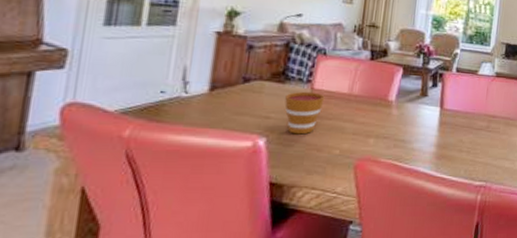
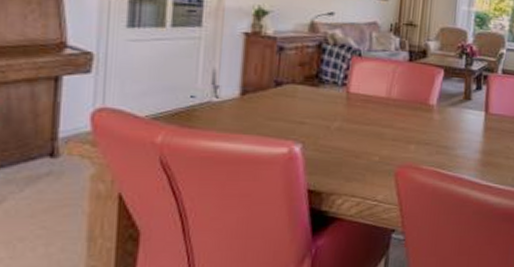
cup: present [285,91,325,135] -> none [319,95,362,141]

